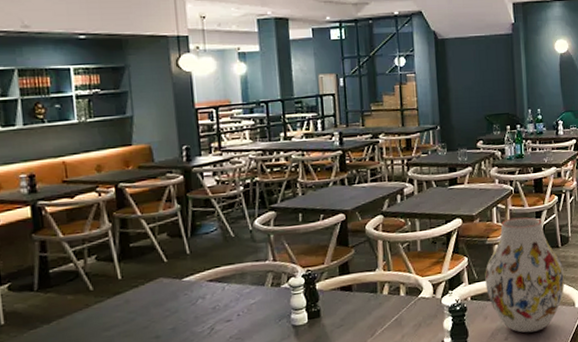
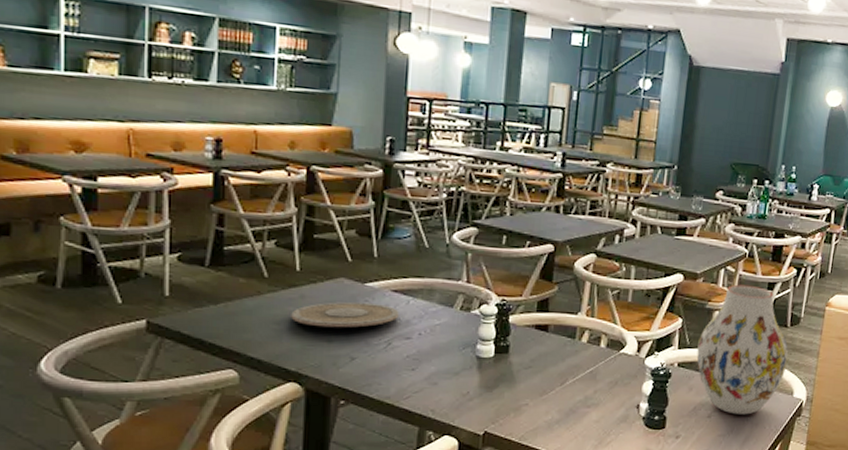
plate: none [119,294,217,327] -> present [291,302,399,328]

